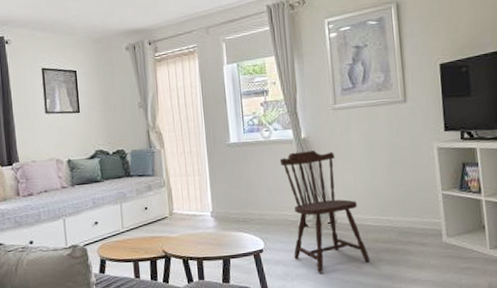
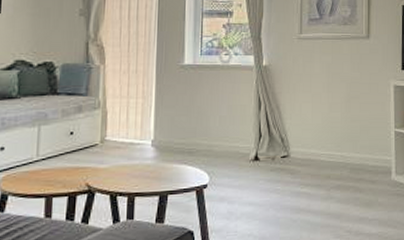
chair: present [280,150,370,273] -> none [237,80,320,212]

